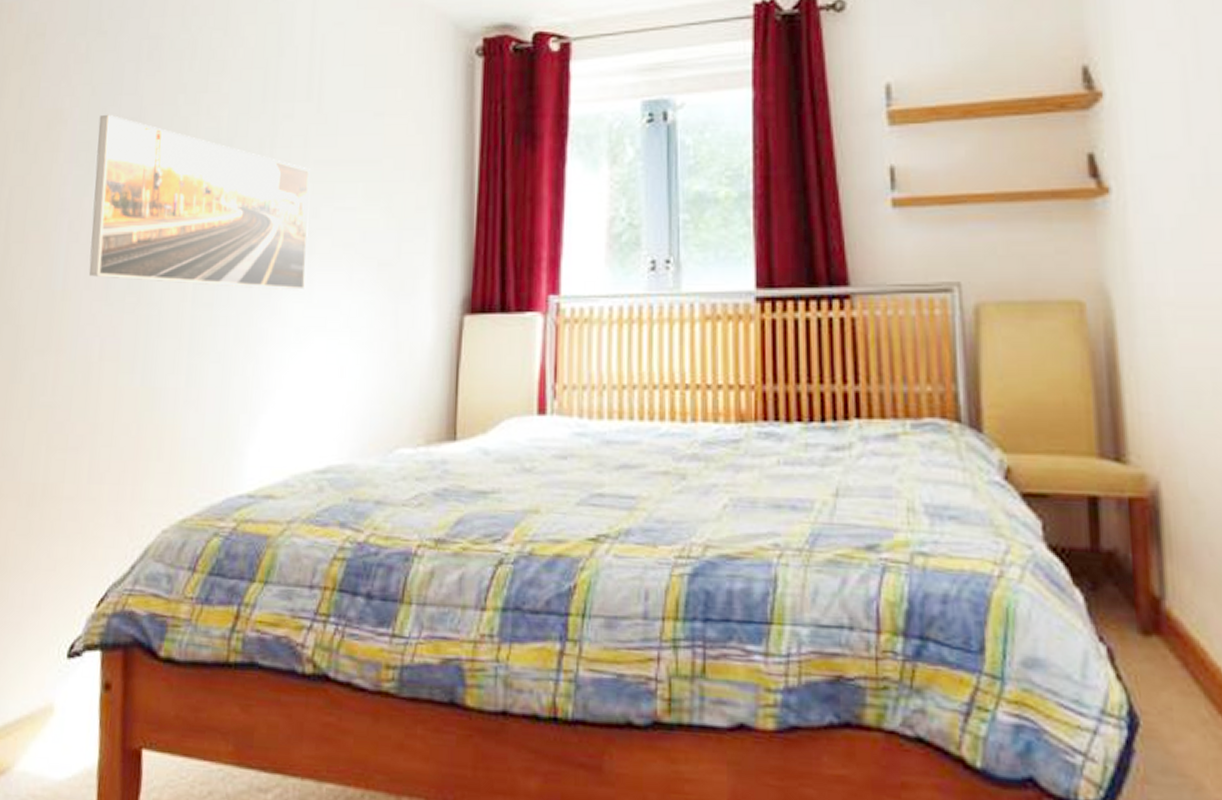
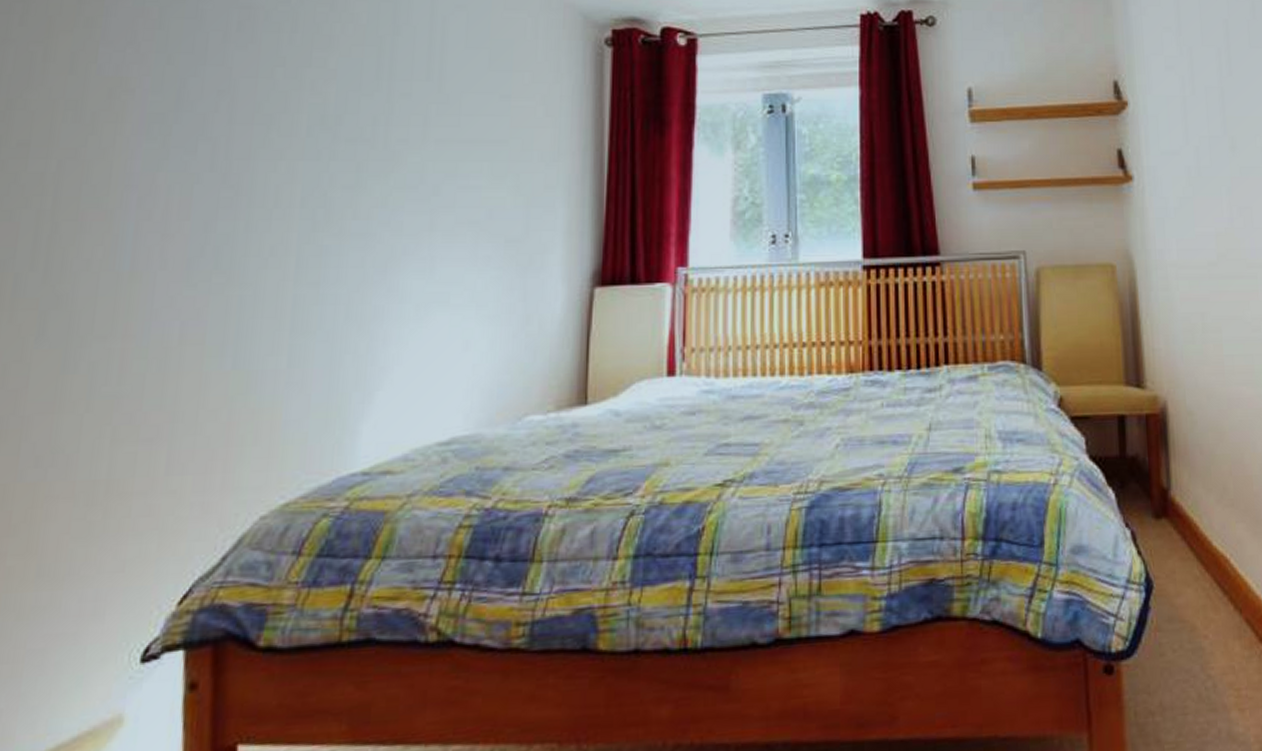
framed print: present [88,114,310,291] -> none [164,85,431,268]

